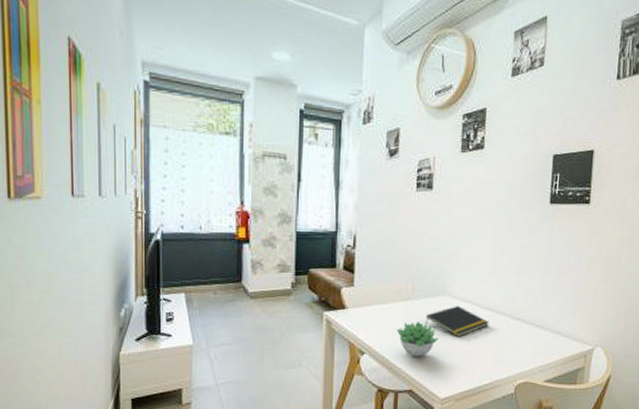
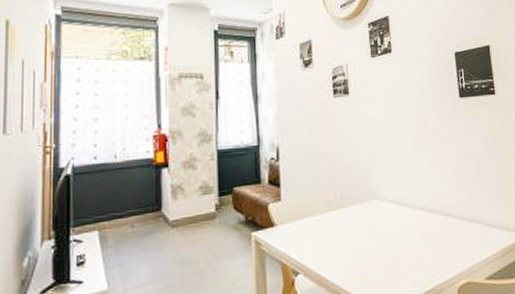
succulent plant: present [396,321,440,356] -> none [329,230,375,270]
notepad: present [425,306,489,337] -> none [357,209,422,242]

